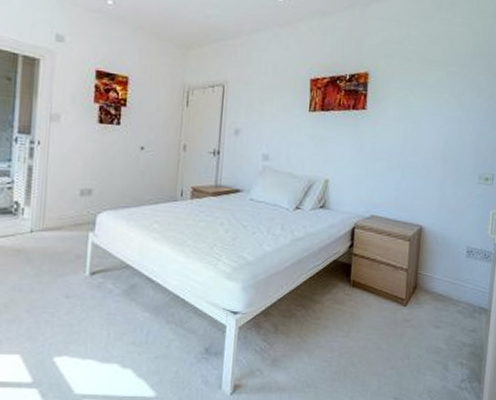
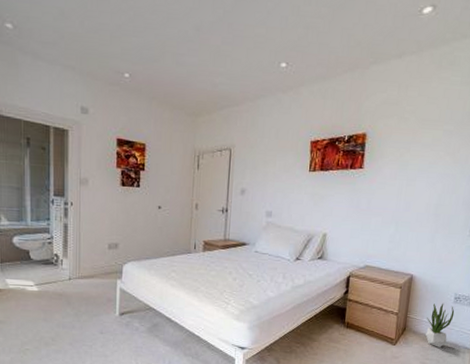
potted plant: none [438,257,468,308] -> present [425,303,455,348]

